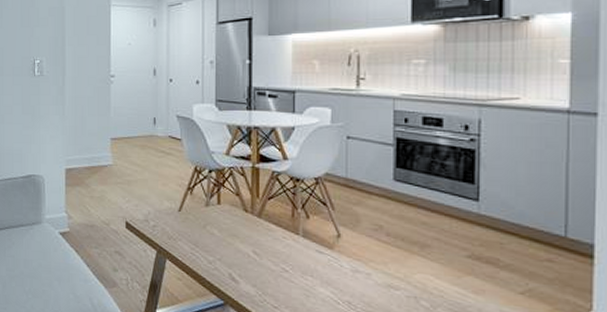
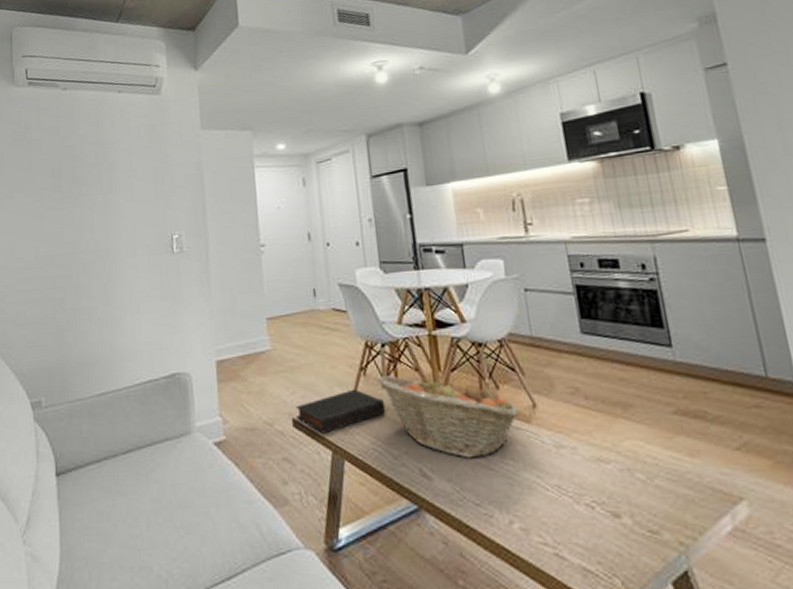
book: none [129,204,206,237] -> present [295,389,386,434]
fruit basket: none [201,196,325,272] -> present [376,375,520,458]

